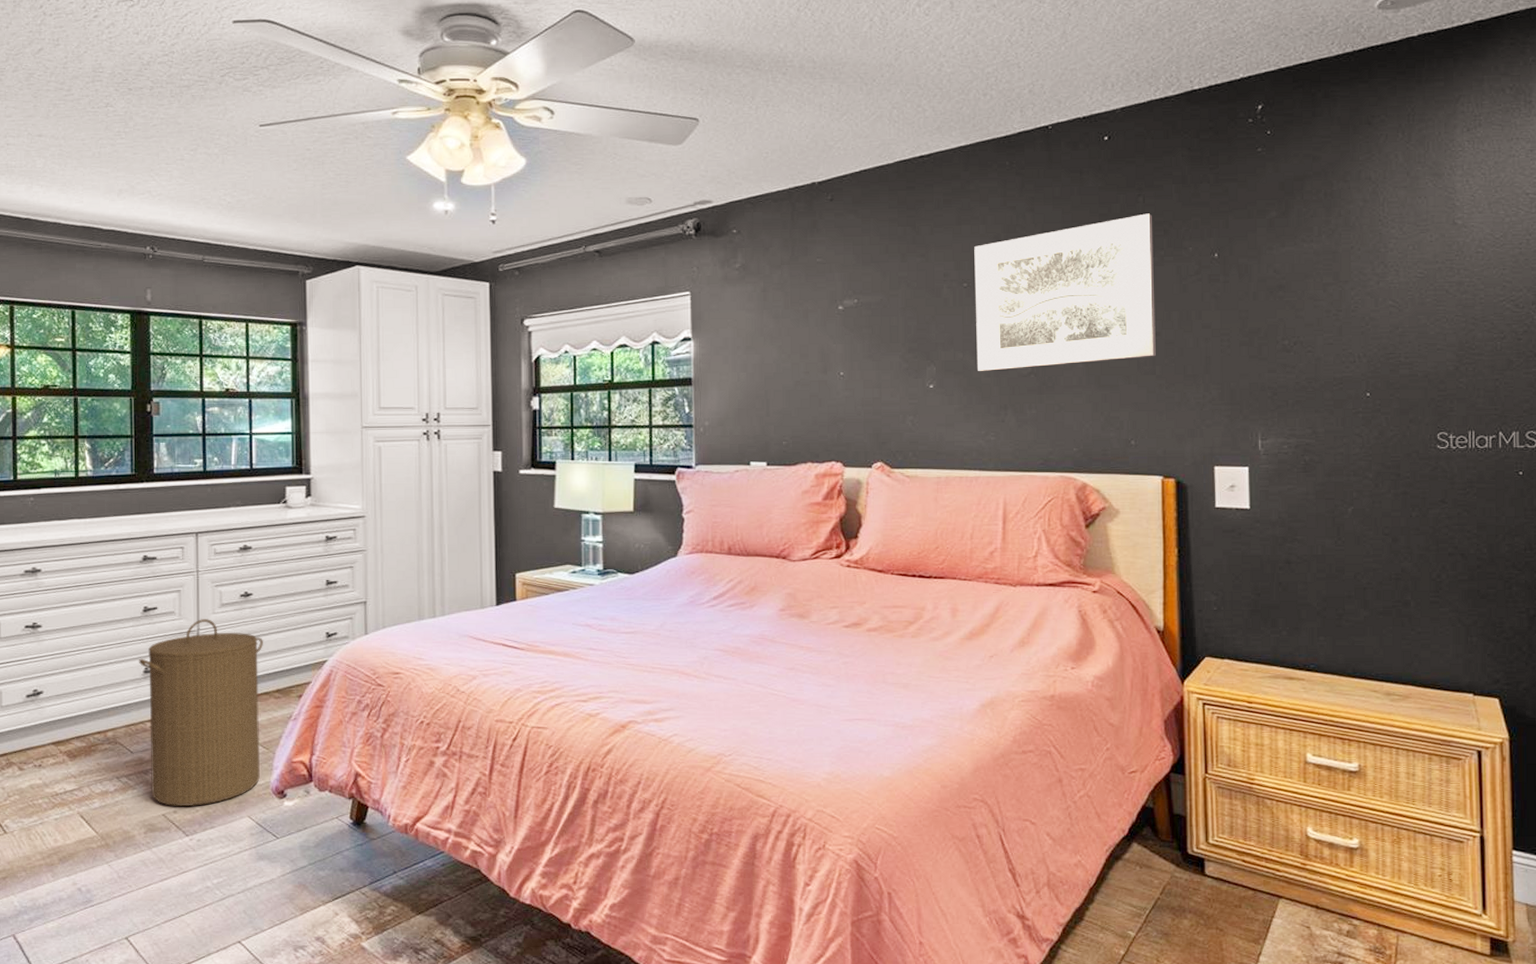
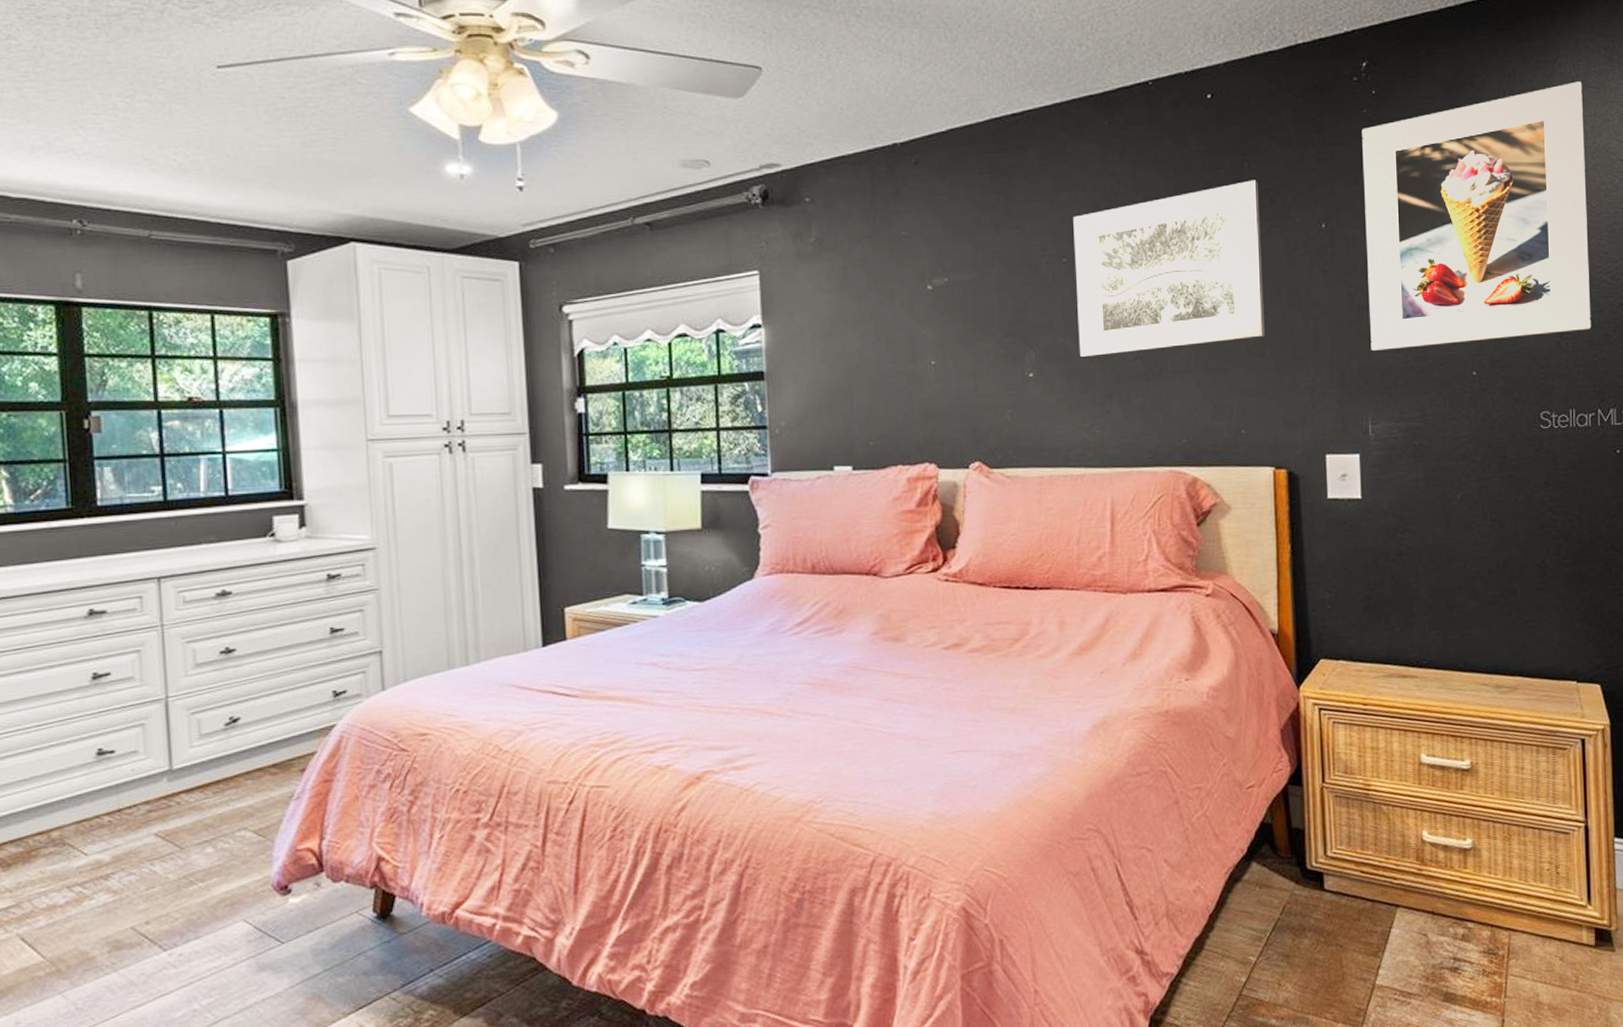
laundry hamper: present [138,619,263,806] -> none [88,683,256,916]
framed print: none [1256,119,1493,372] -> present [1362,81,1591,352]

